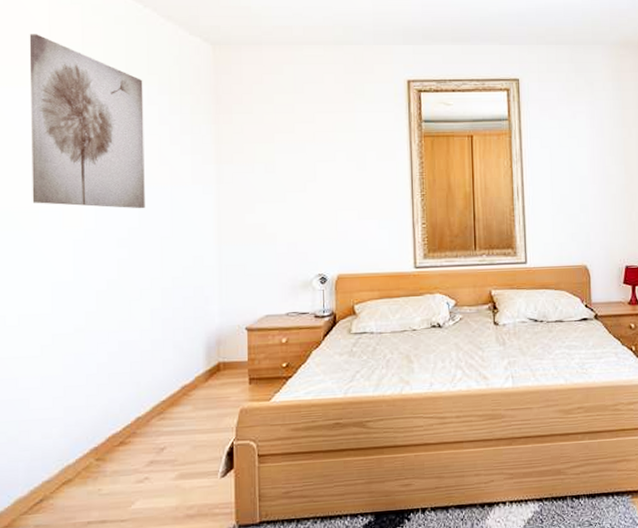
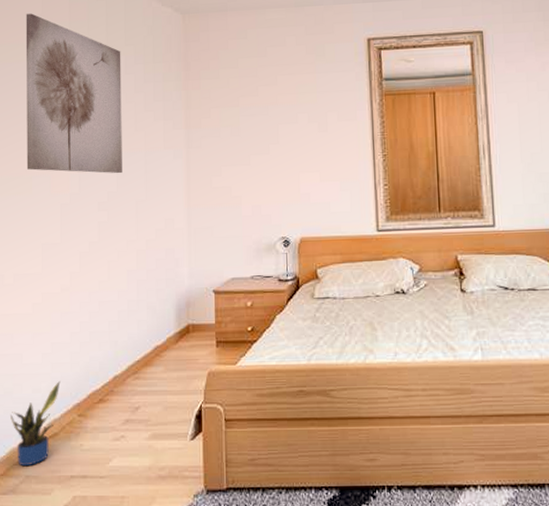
potted plant: none [16,426,75,515] -> present [11,381,61,465]

